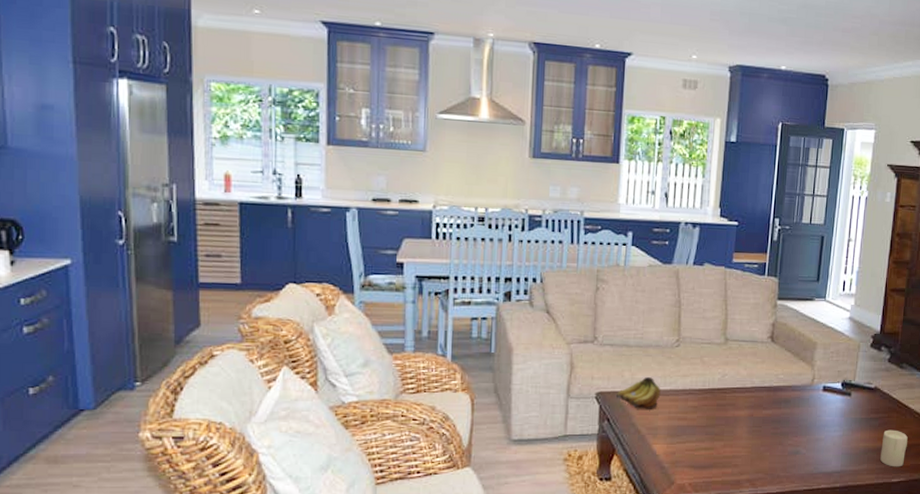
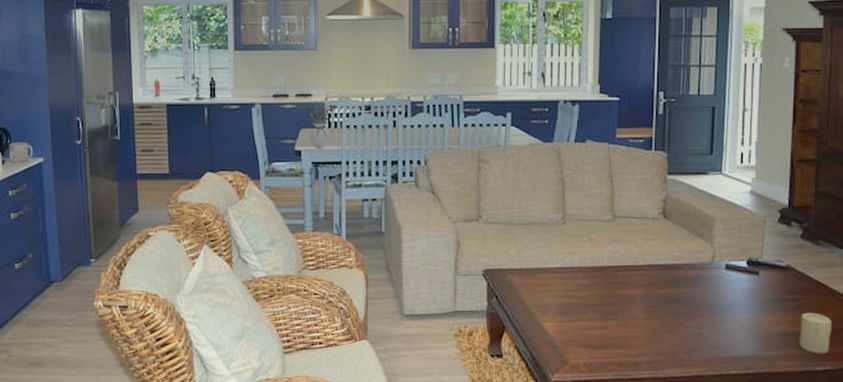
mug: none [19,238,56,265] -> present [8,142,33,163]
bouquet: none [412,205,448,261] -> present [307,98,338,148]
fruit: present [615,376,661,409] -> none [502,254,549,287]

